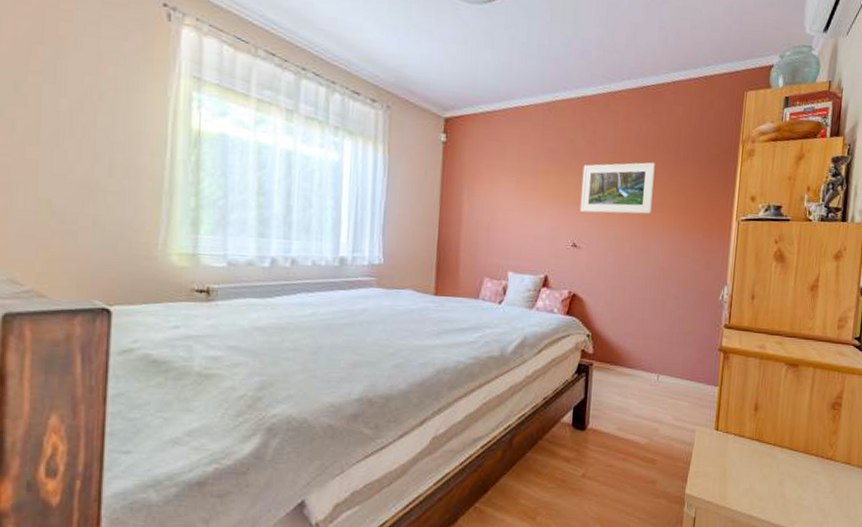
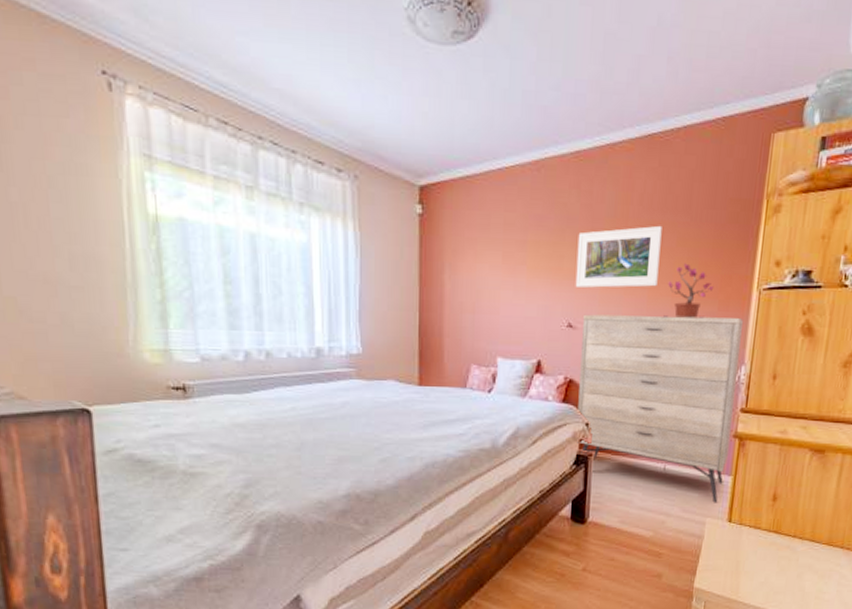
dresser: none [579,235,726,412] -> present [577,314,744,503]
potted plant: none [656,195,700,244] -> present [663,263,714,319]

